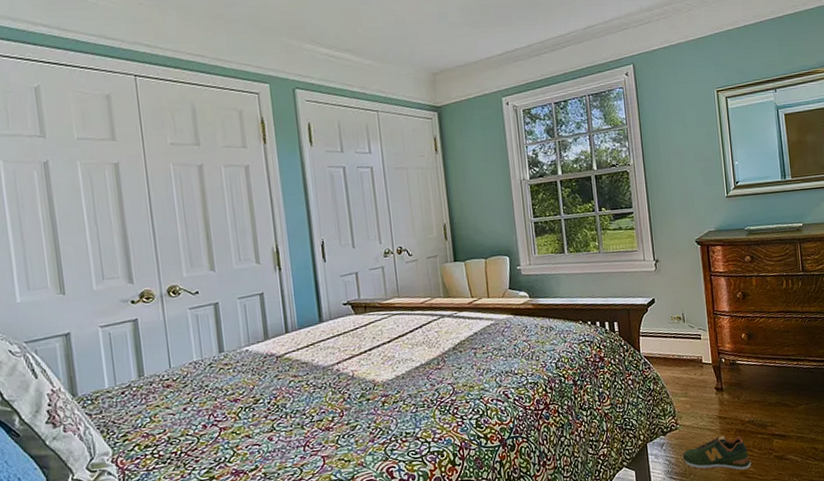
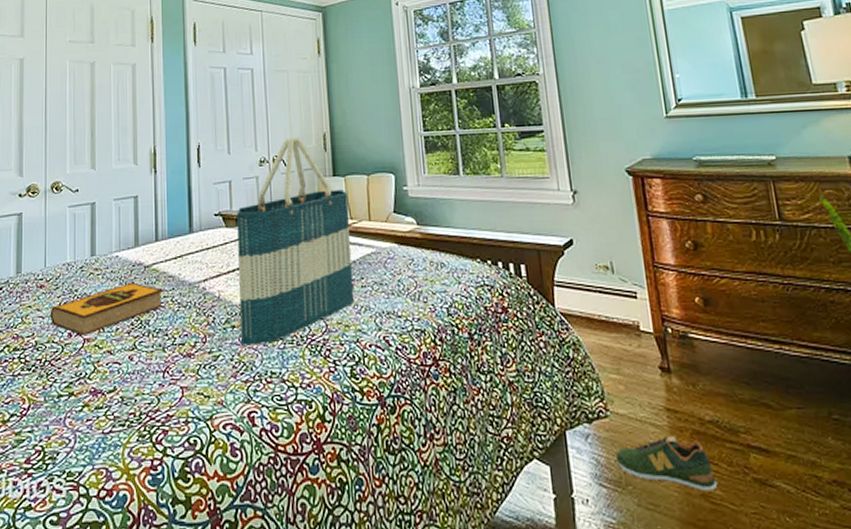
hardback book: none [180,372,299,426] -> present [50,282,163,337]
tote bag: none [365,229,477,414] -> present [237,137,354,346]

